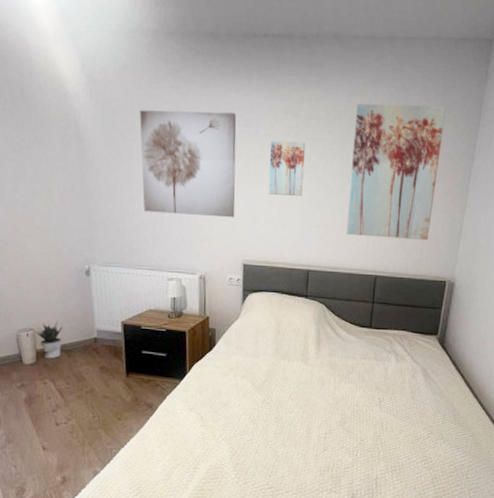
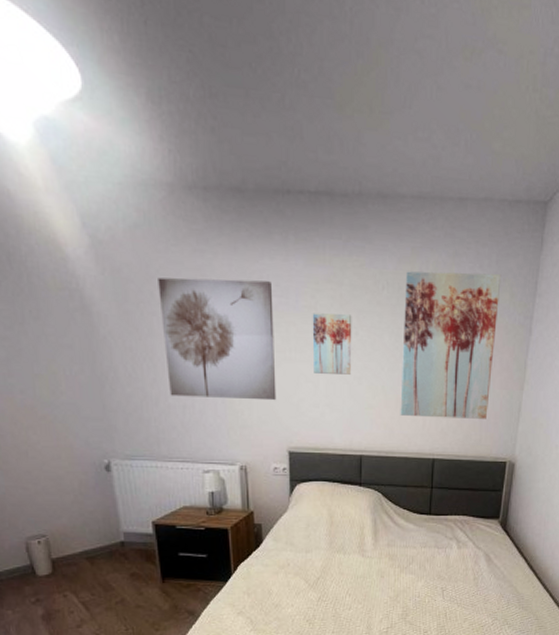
potted plant: present [33,321,64,359] -> none [45,525,83,569]

